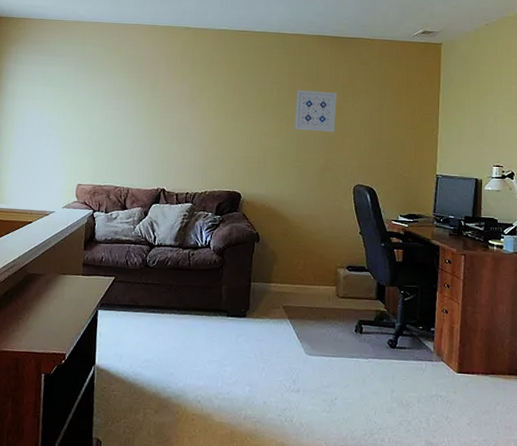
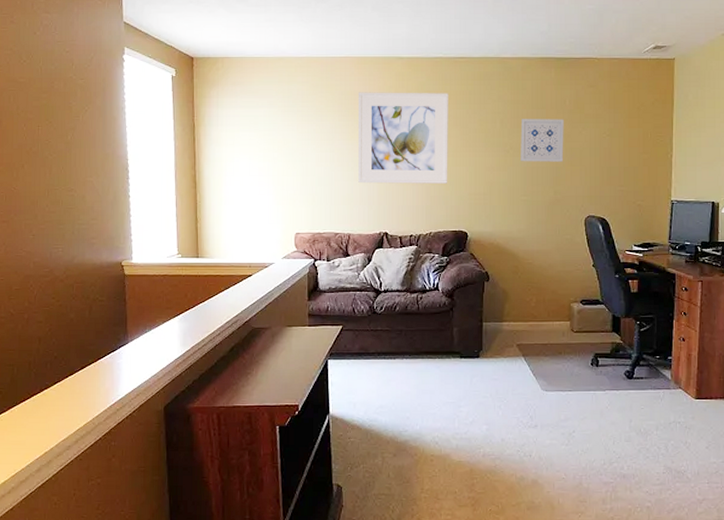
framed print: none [141,57,230,146] -> present [357,92,448,184]

